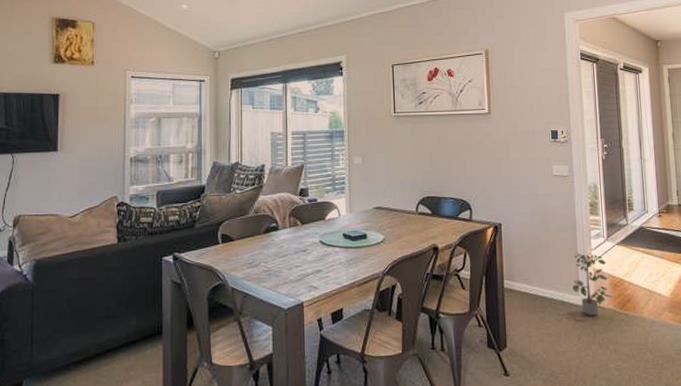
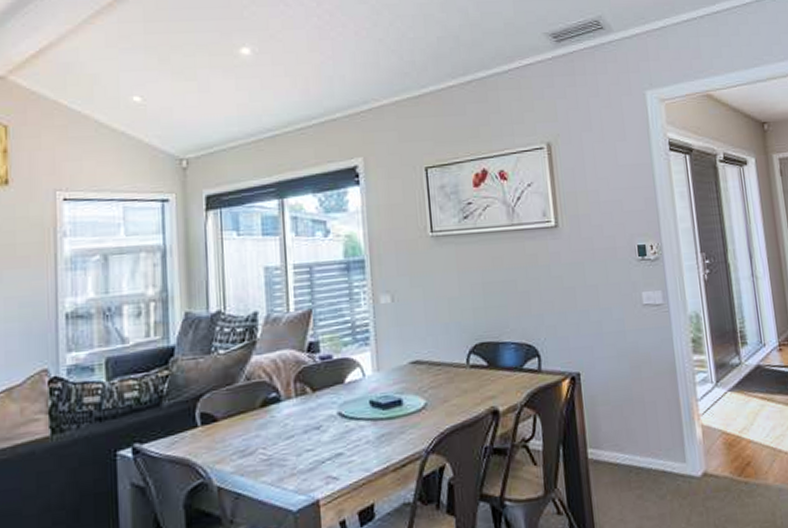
potted plant: present [572,253,614,316] -> none [676,405,729,489]

